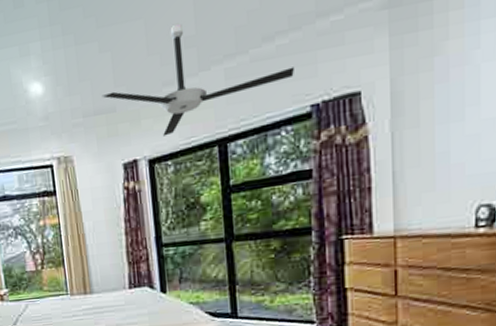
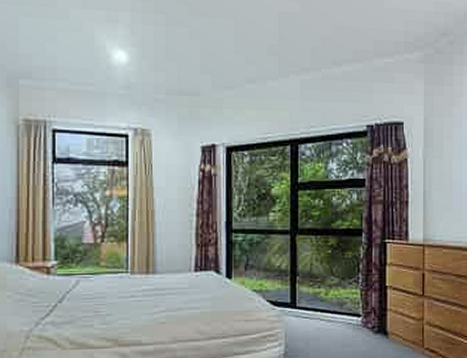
ceiling fan: present [102,23,295,137] -> none [187,31,357,128]

